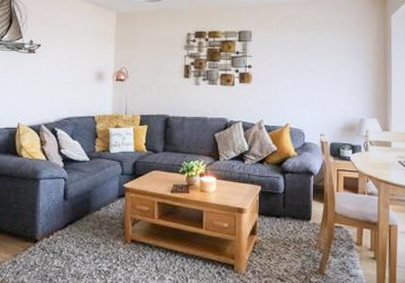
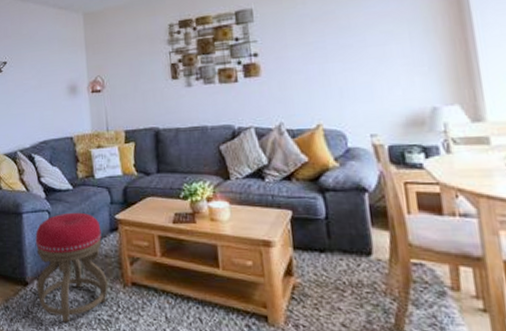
stool: none [45,180,111,274] -> present [35,212,108,323]

